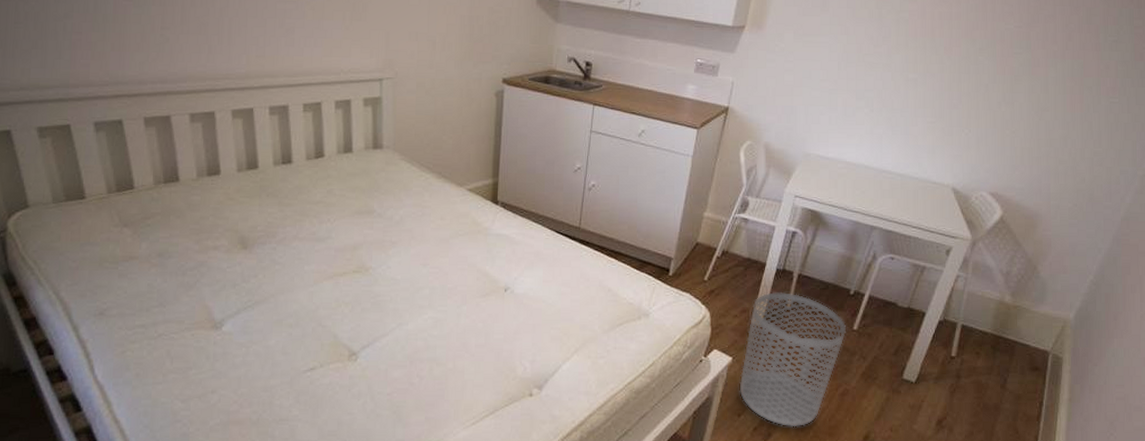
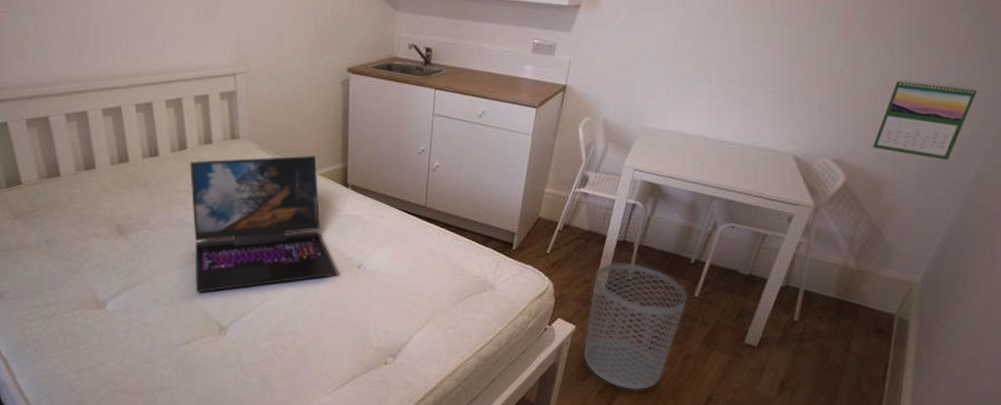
laptop: none [325,168,483,314] -> present [190,155,338,293]
calendar: none [1027,115,1127,198] -> present [872,79,978,161]

